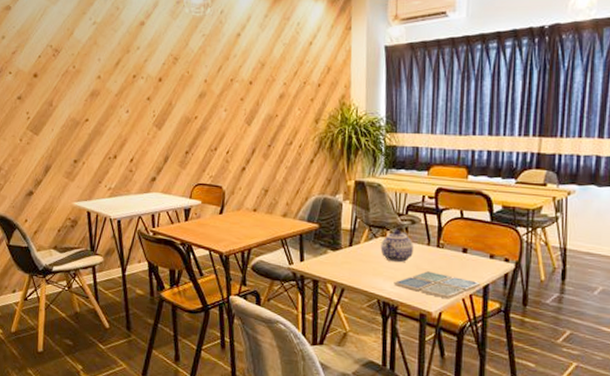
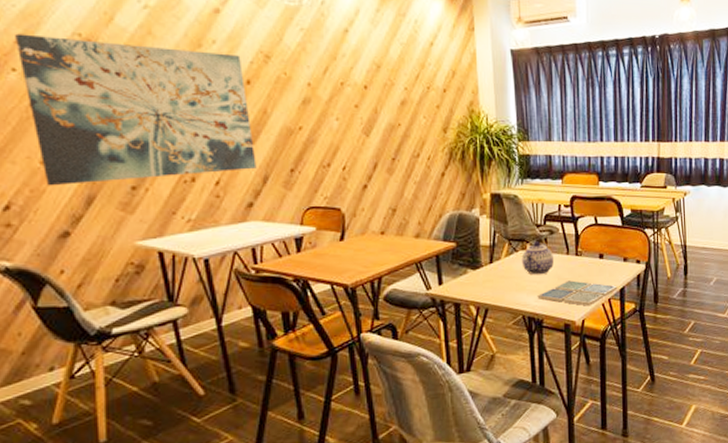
wall art: none [13,47,161,158] -> present [15,33,257,186]

